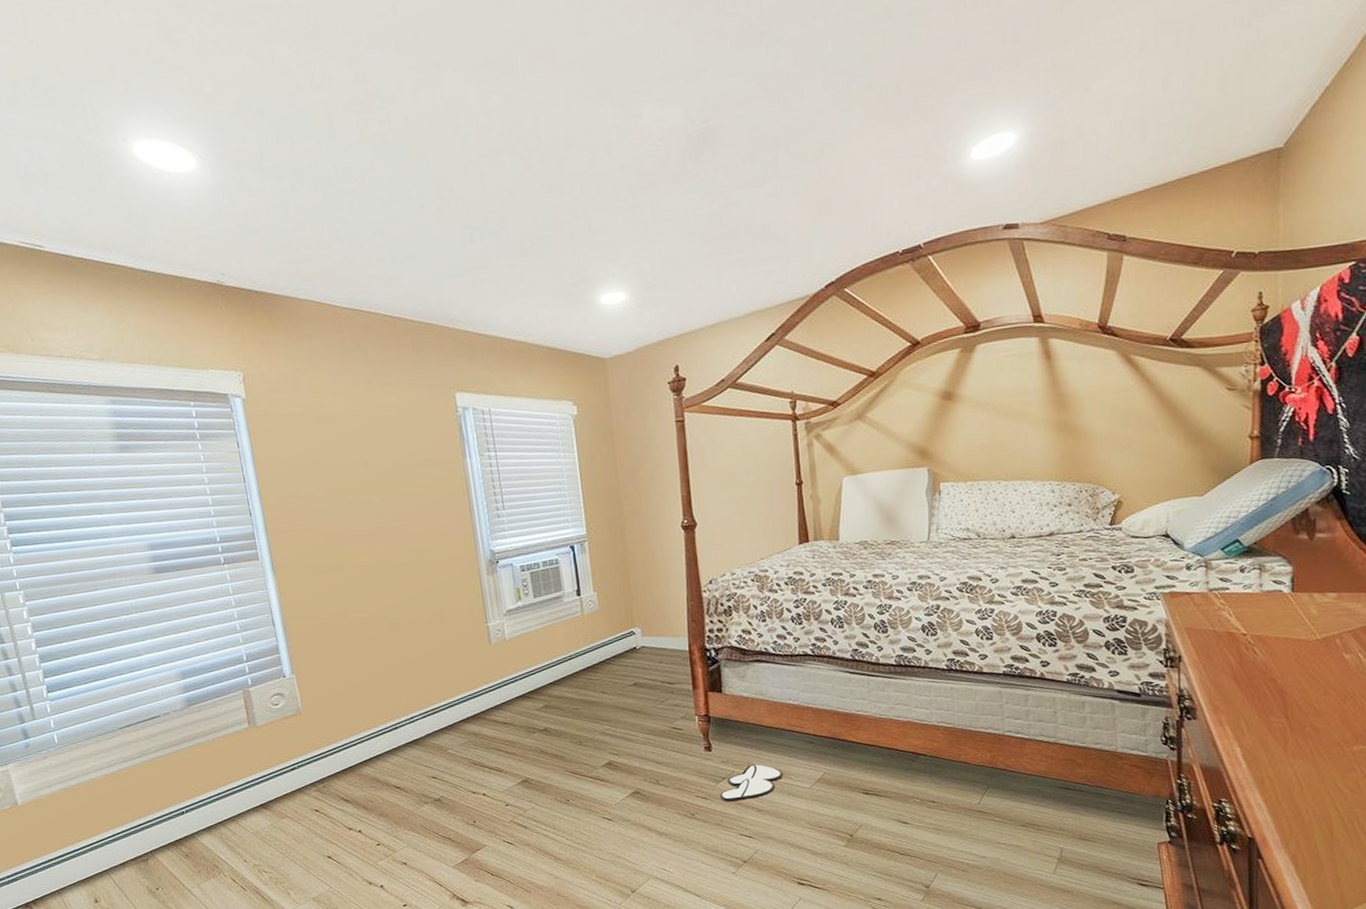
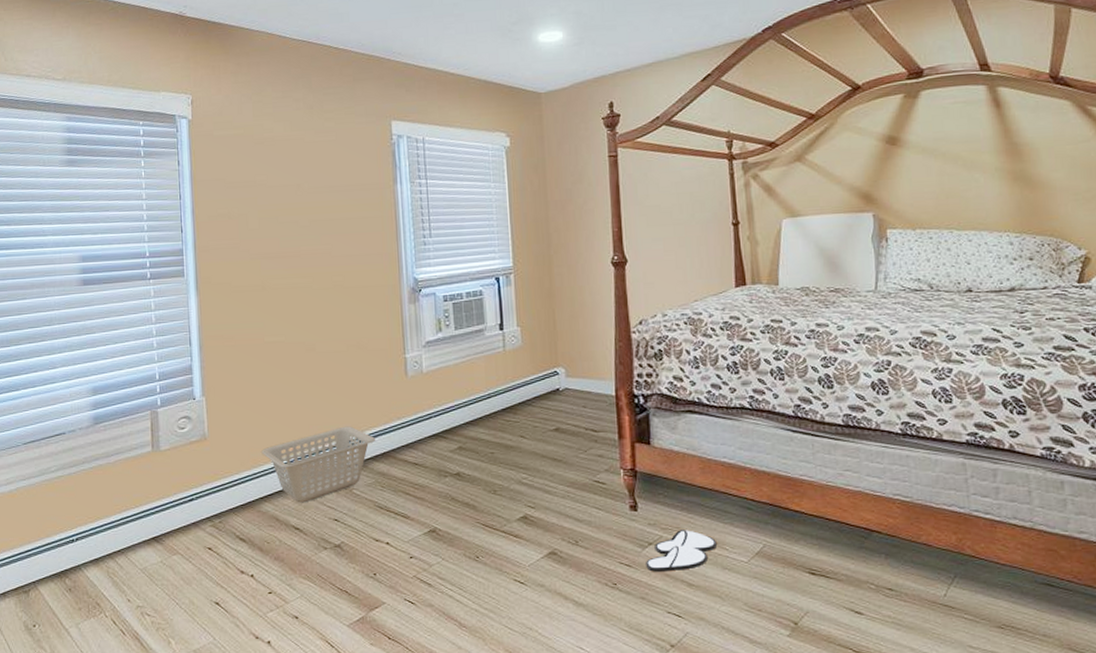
laundry basket: none [356,693,466,765] -> present [261,426,376,503]

